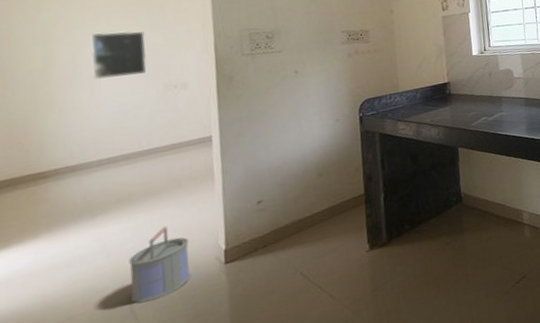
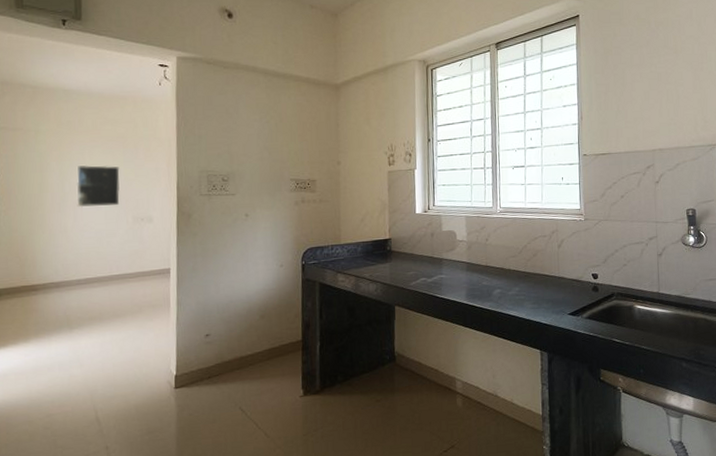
bucket: present [129,225,191,304] -> none [96,346,146,413]

